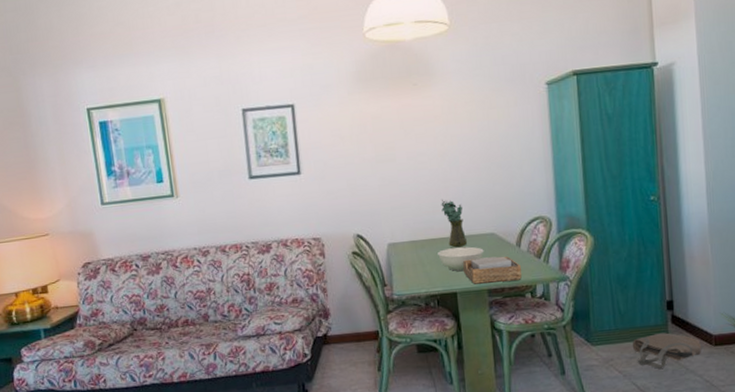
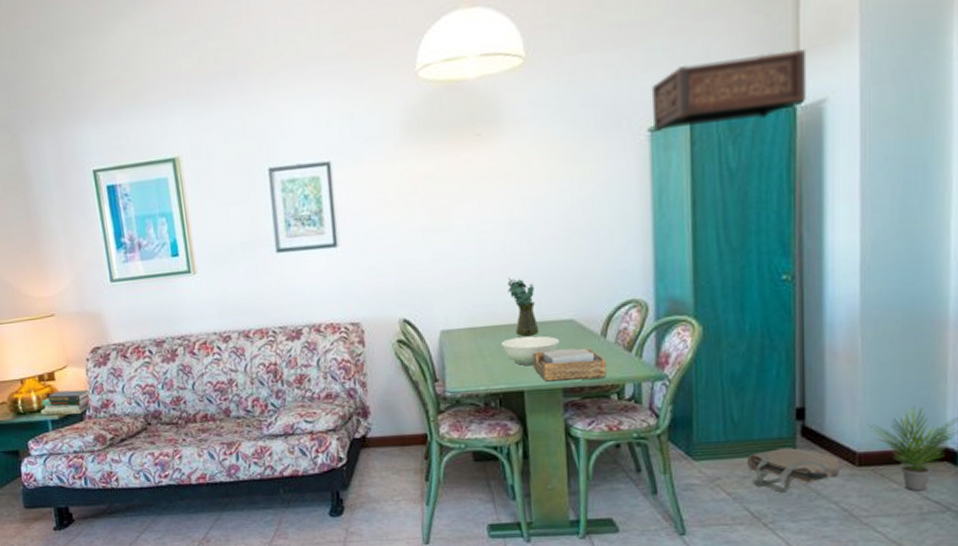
books: none [34,300,82,325] -> present [40,389,92,416]
decorative box: none [546,25,661,85] -> present [651,48,807,131]

